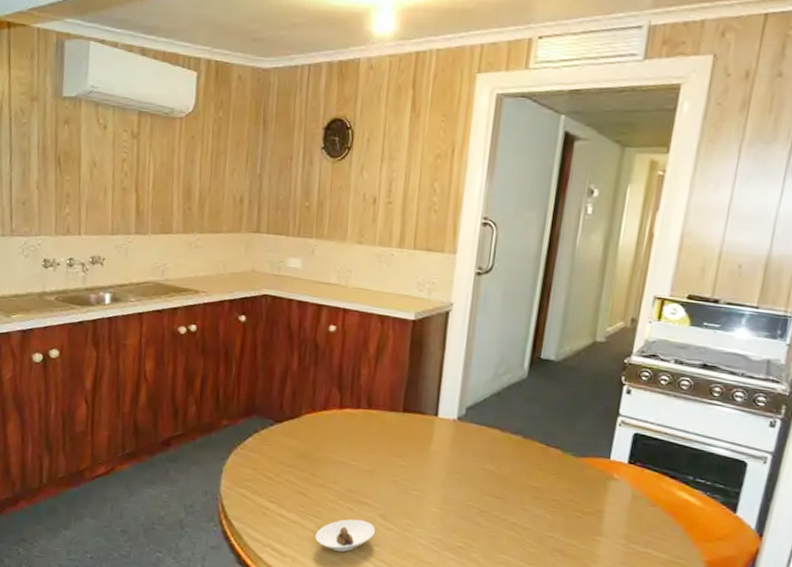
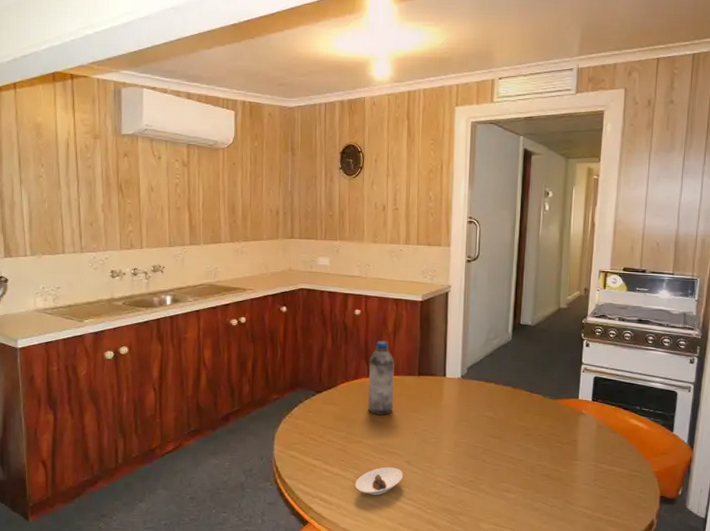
water bottle: none [337,365,375,457] -> present [368,340,395,415]

